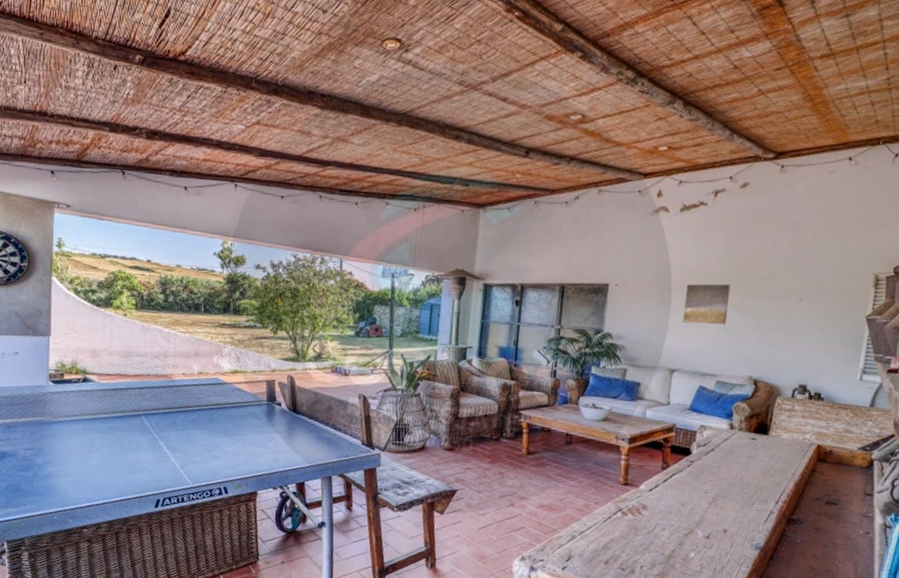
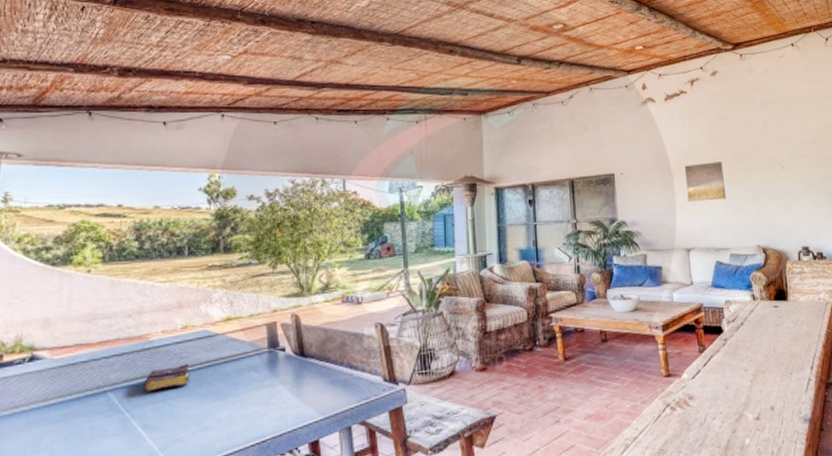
book: none [168,403,204,422] -> present [143,363,190,393]

